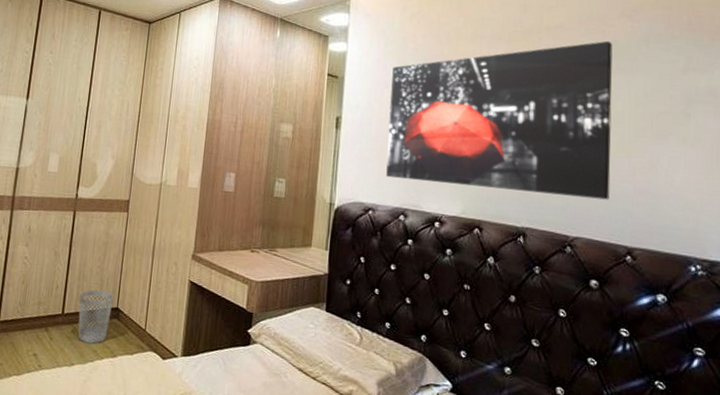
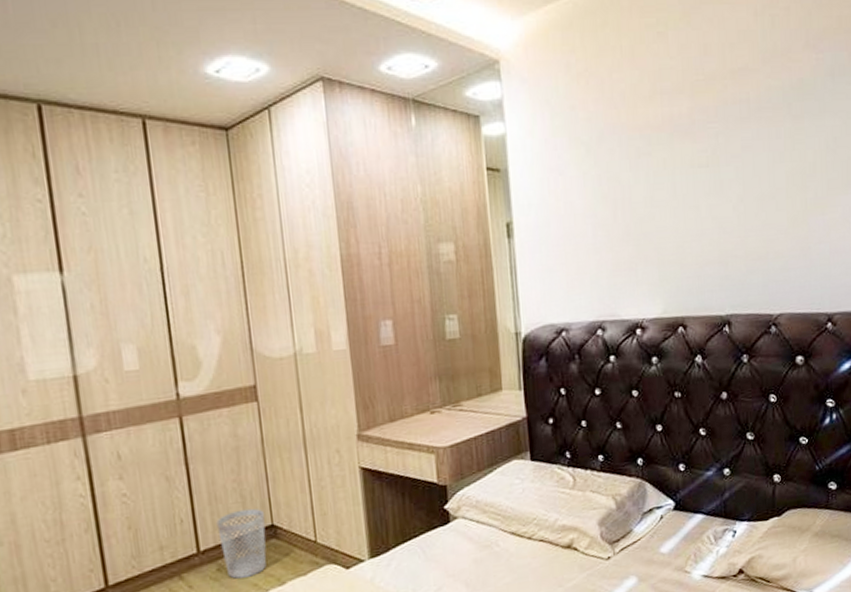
wall art: present [386,40,613,200] -> none [564,79,808,288]

